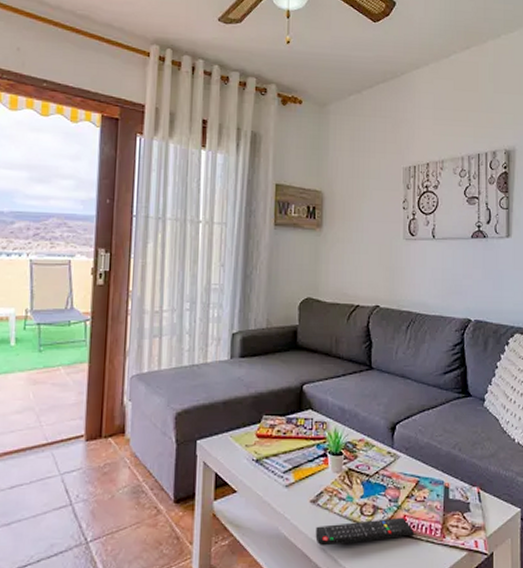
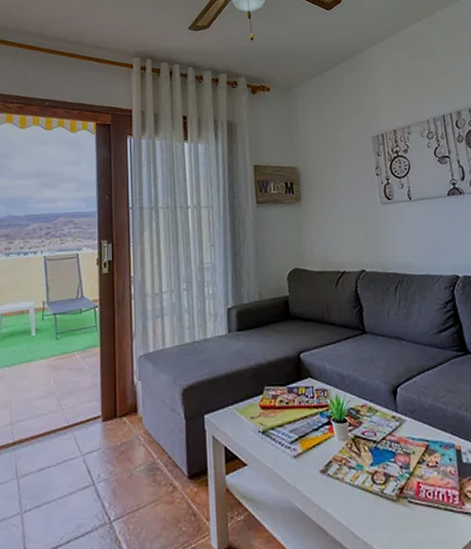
remote control: present [315,517,414,546] -> none [328,484,430,519]

